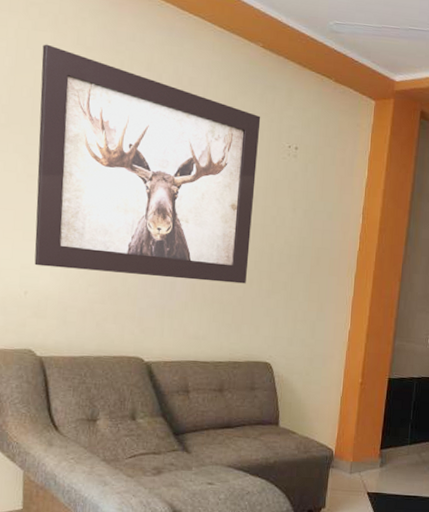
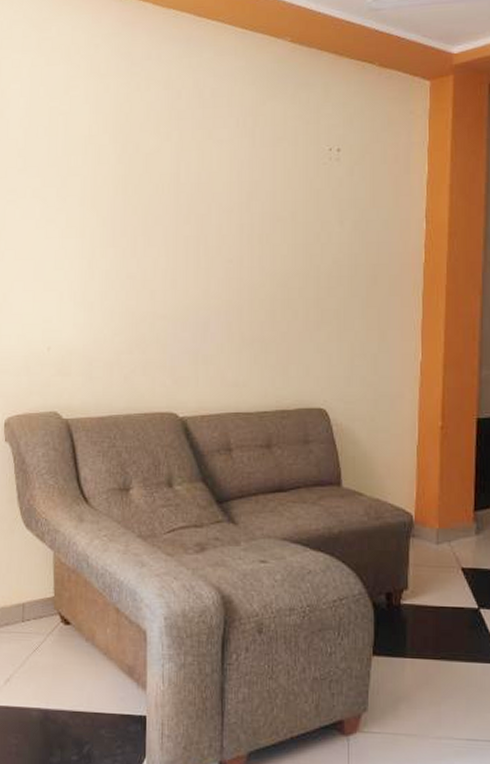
wall art: present [34,44,261,284] -> none [56,78,295,318]

